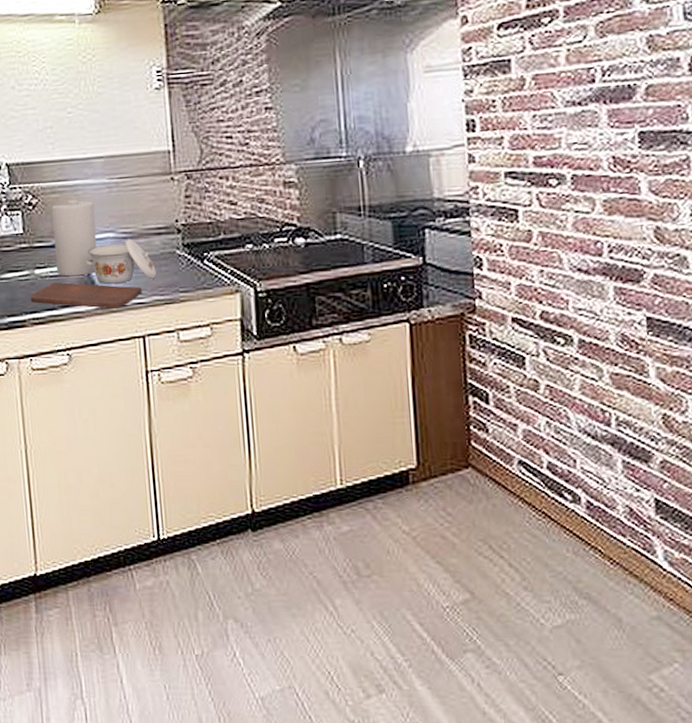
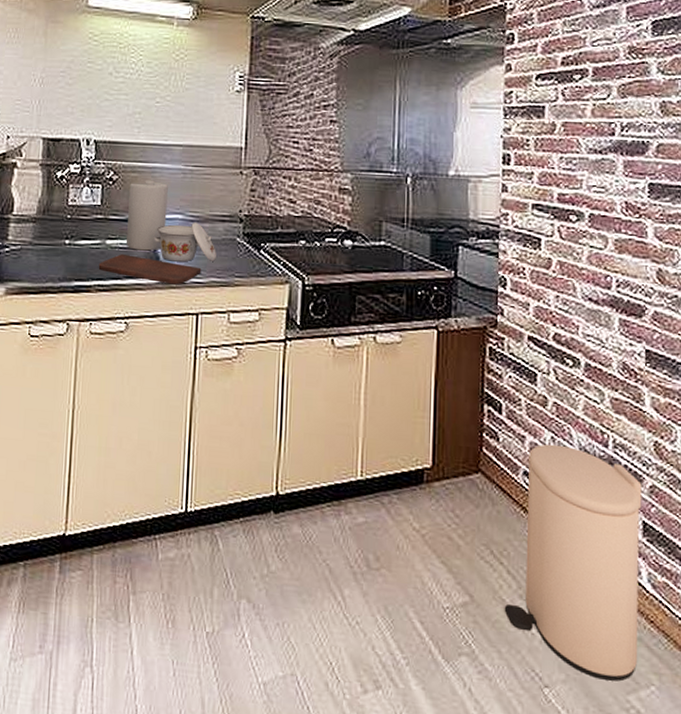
pedal bin: none [508,429,657,662] -> present [504,444,642,681]

